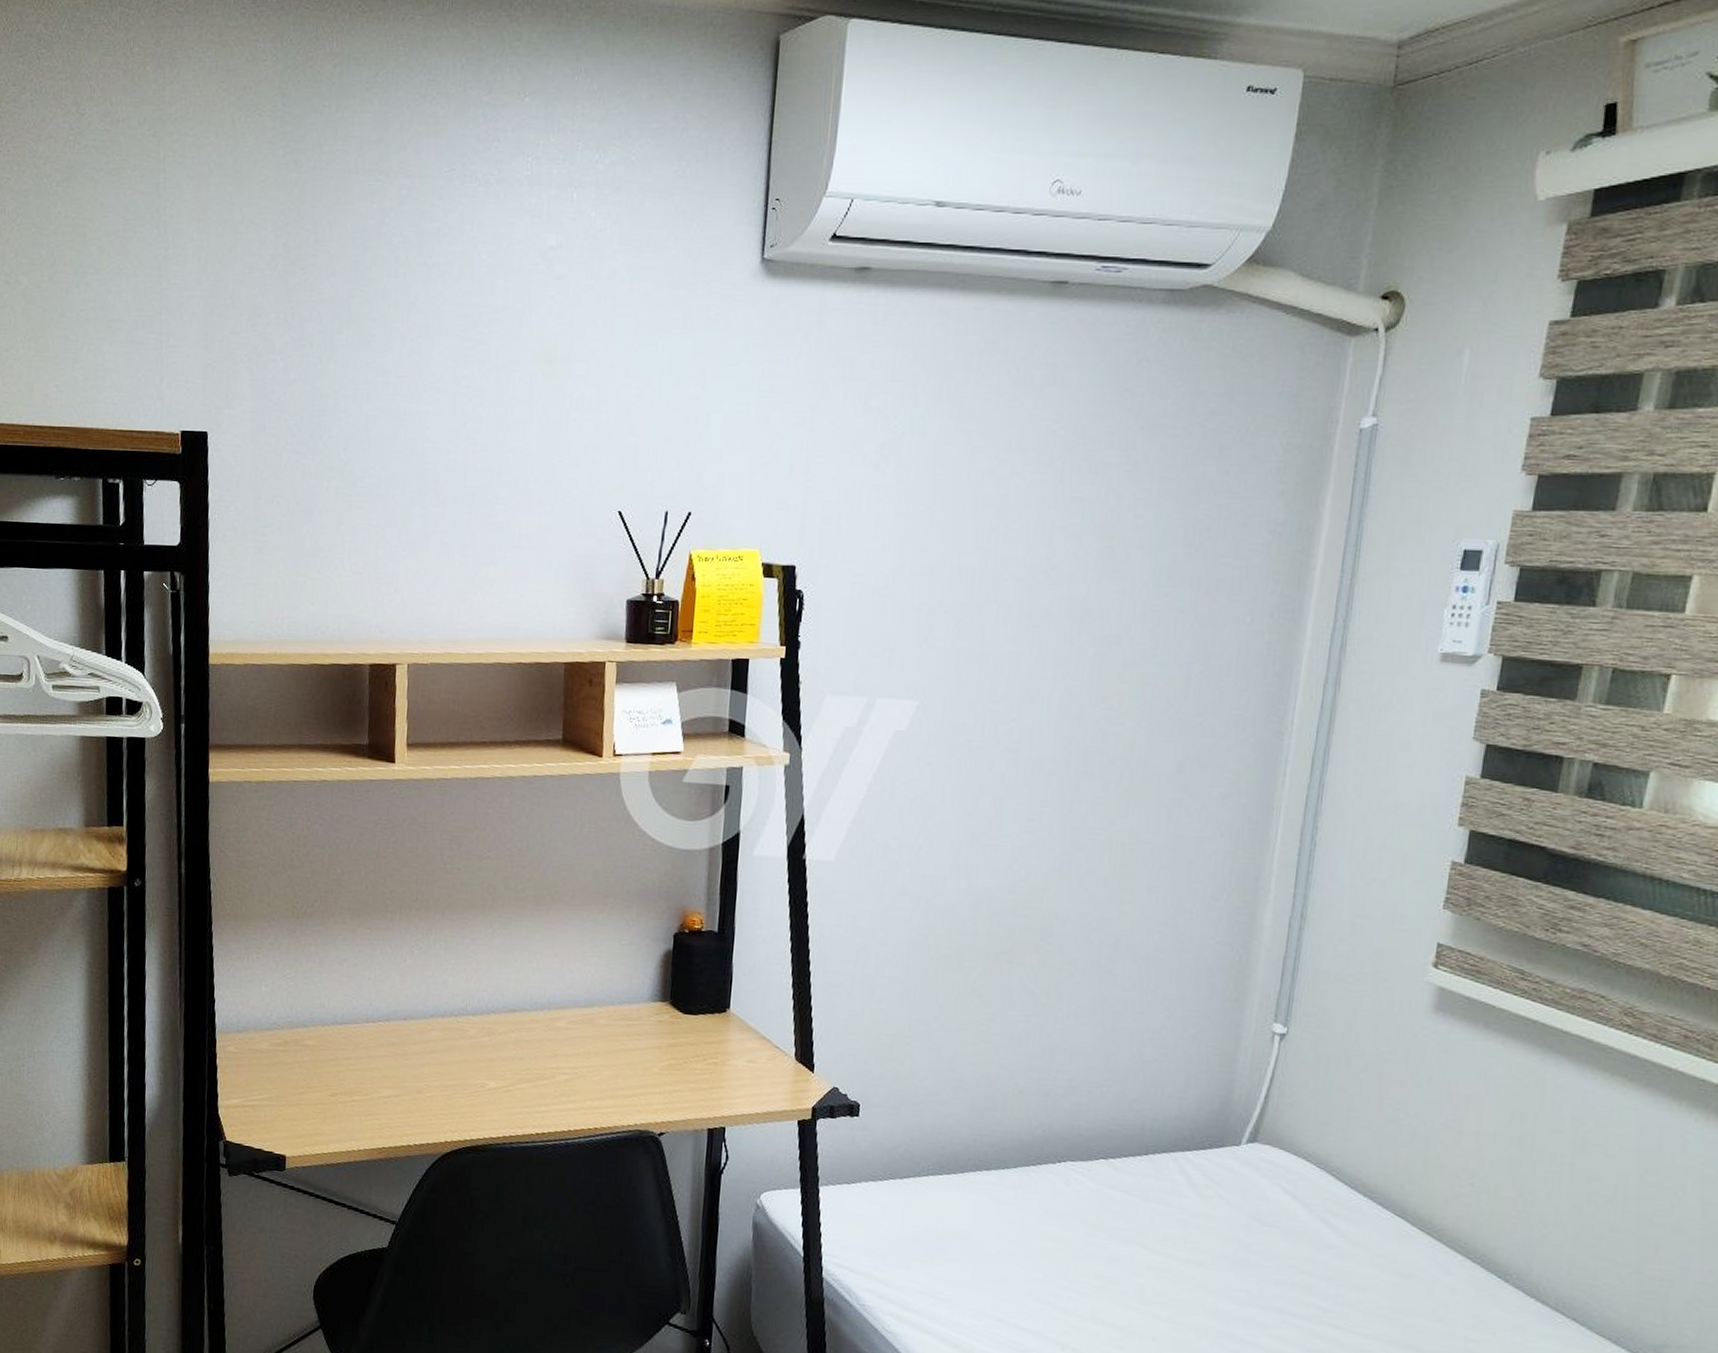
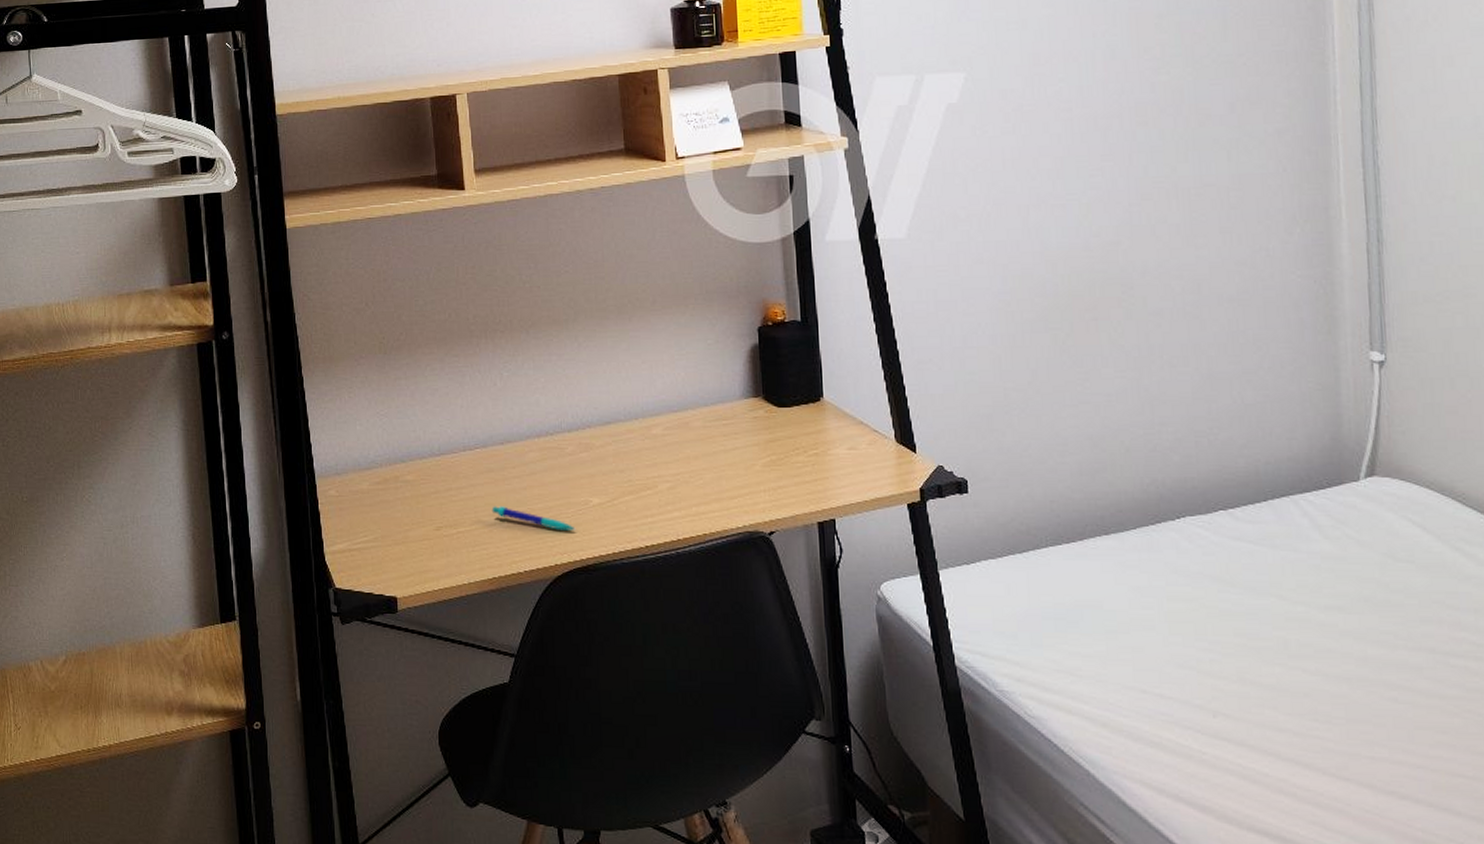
pen: none [388,1079,469,1111] -> present [491,506,576,531]

